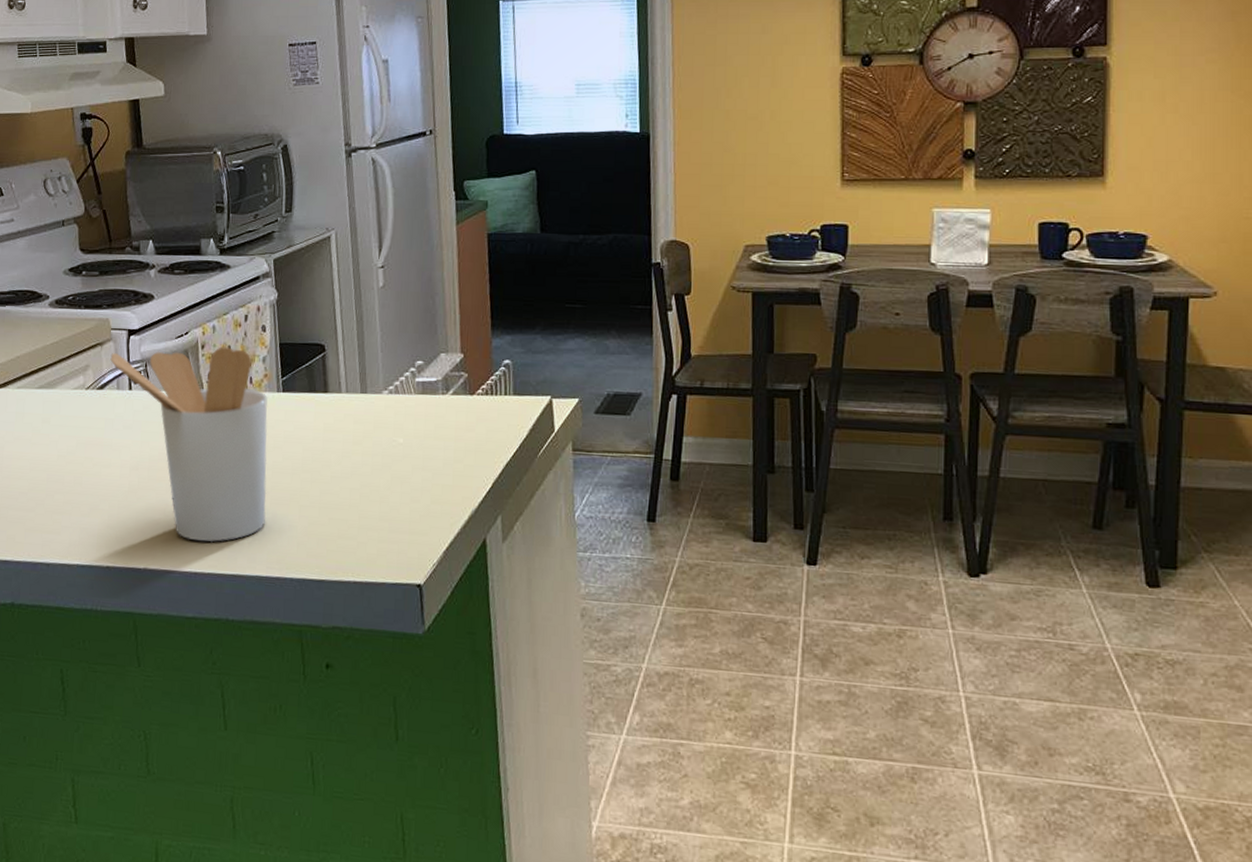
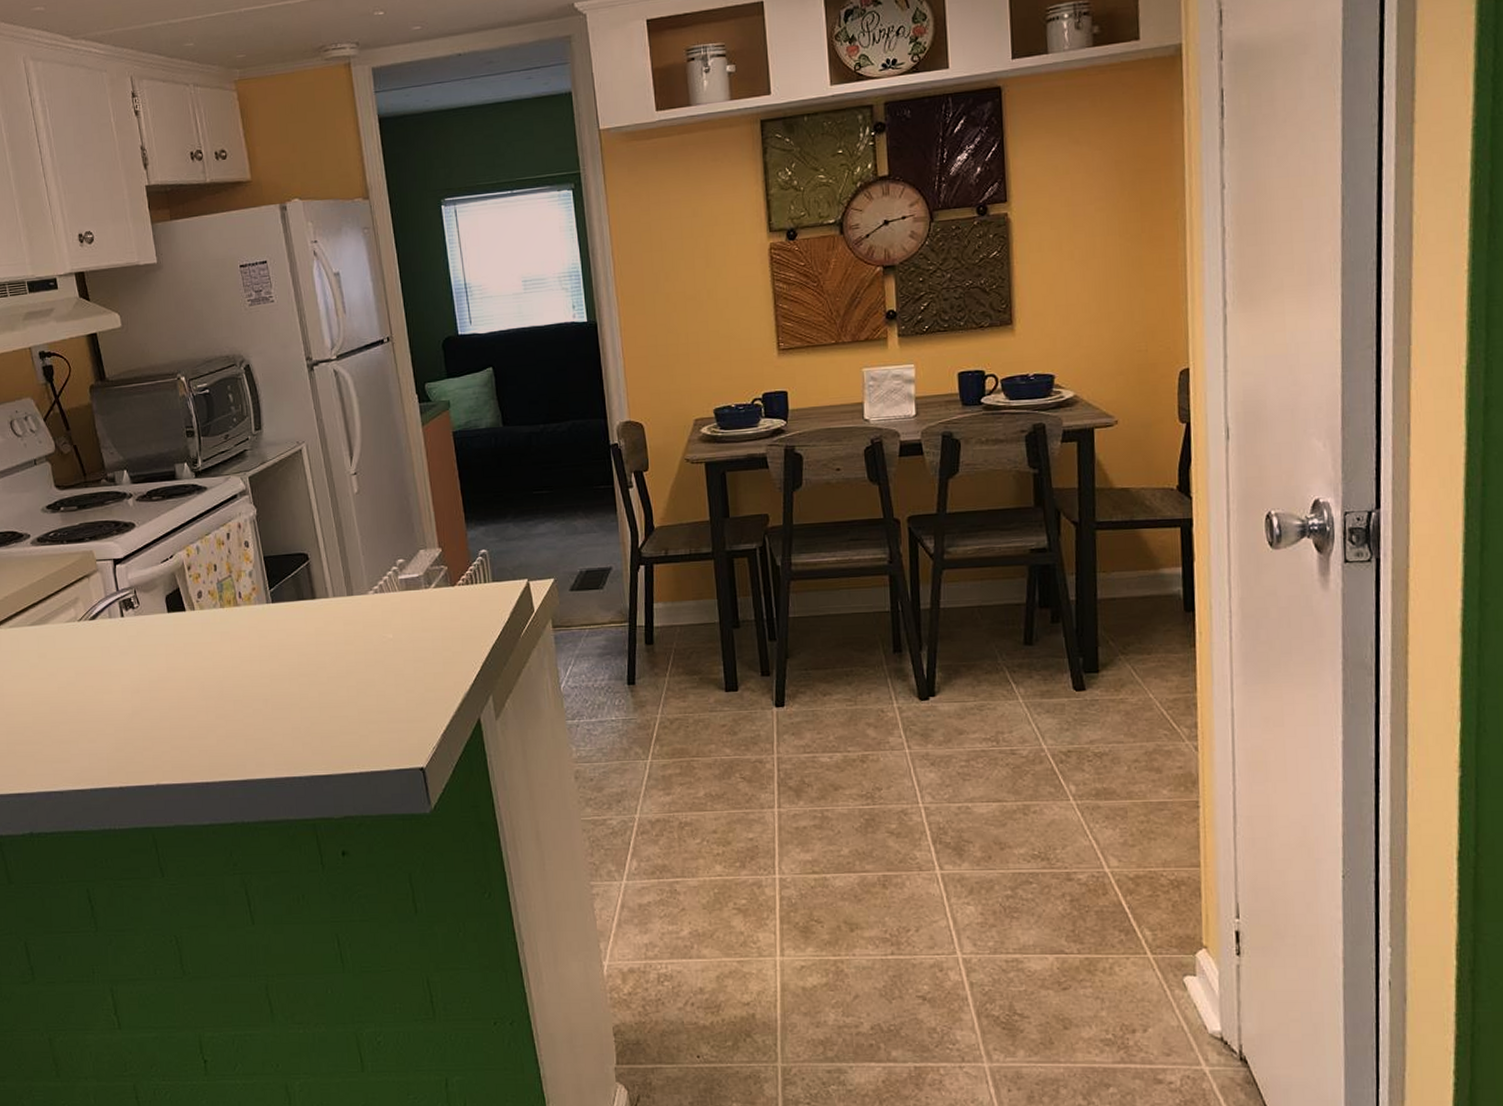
utensil holder: present [110,345,268,543] -> none [99,564,270,753]

